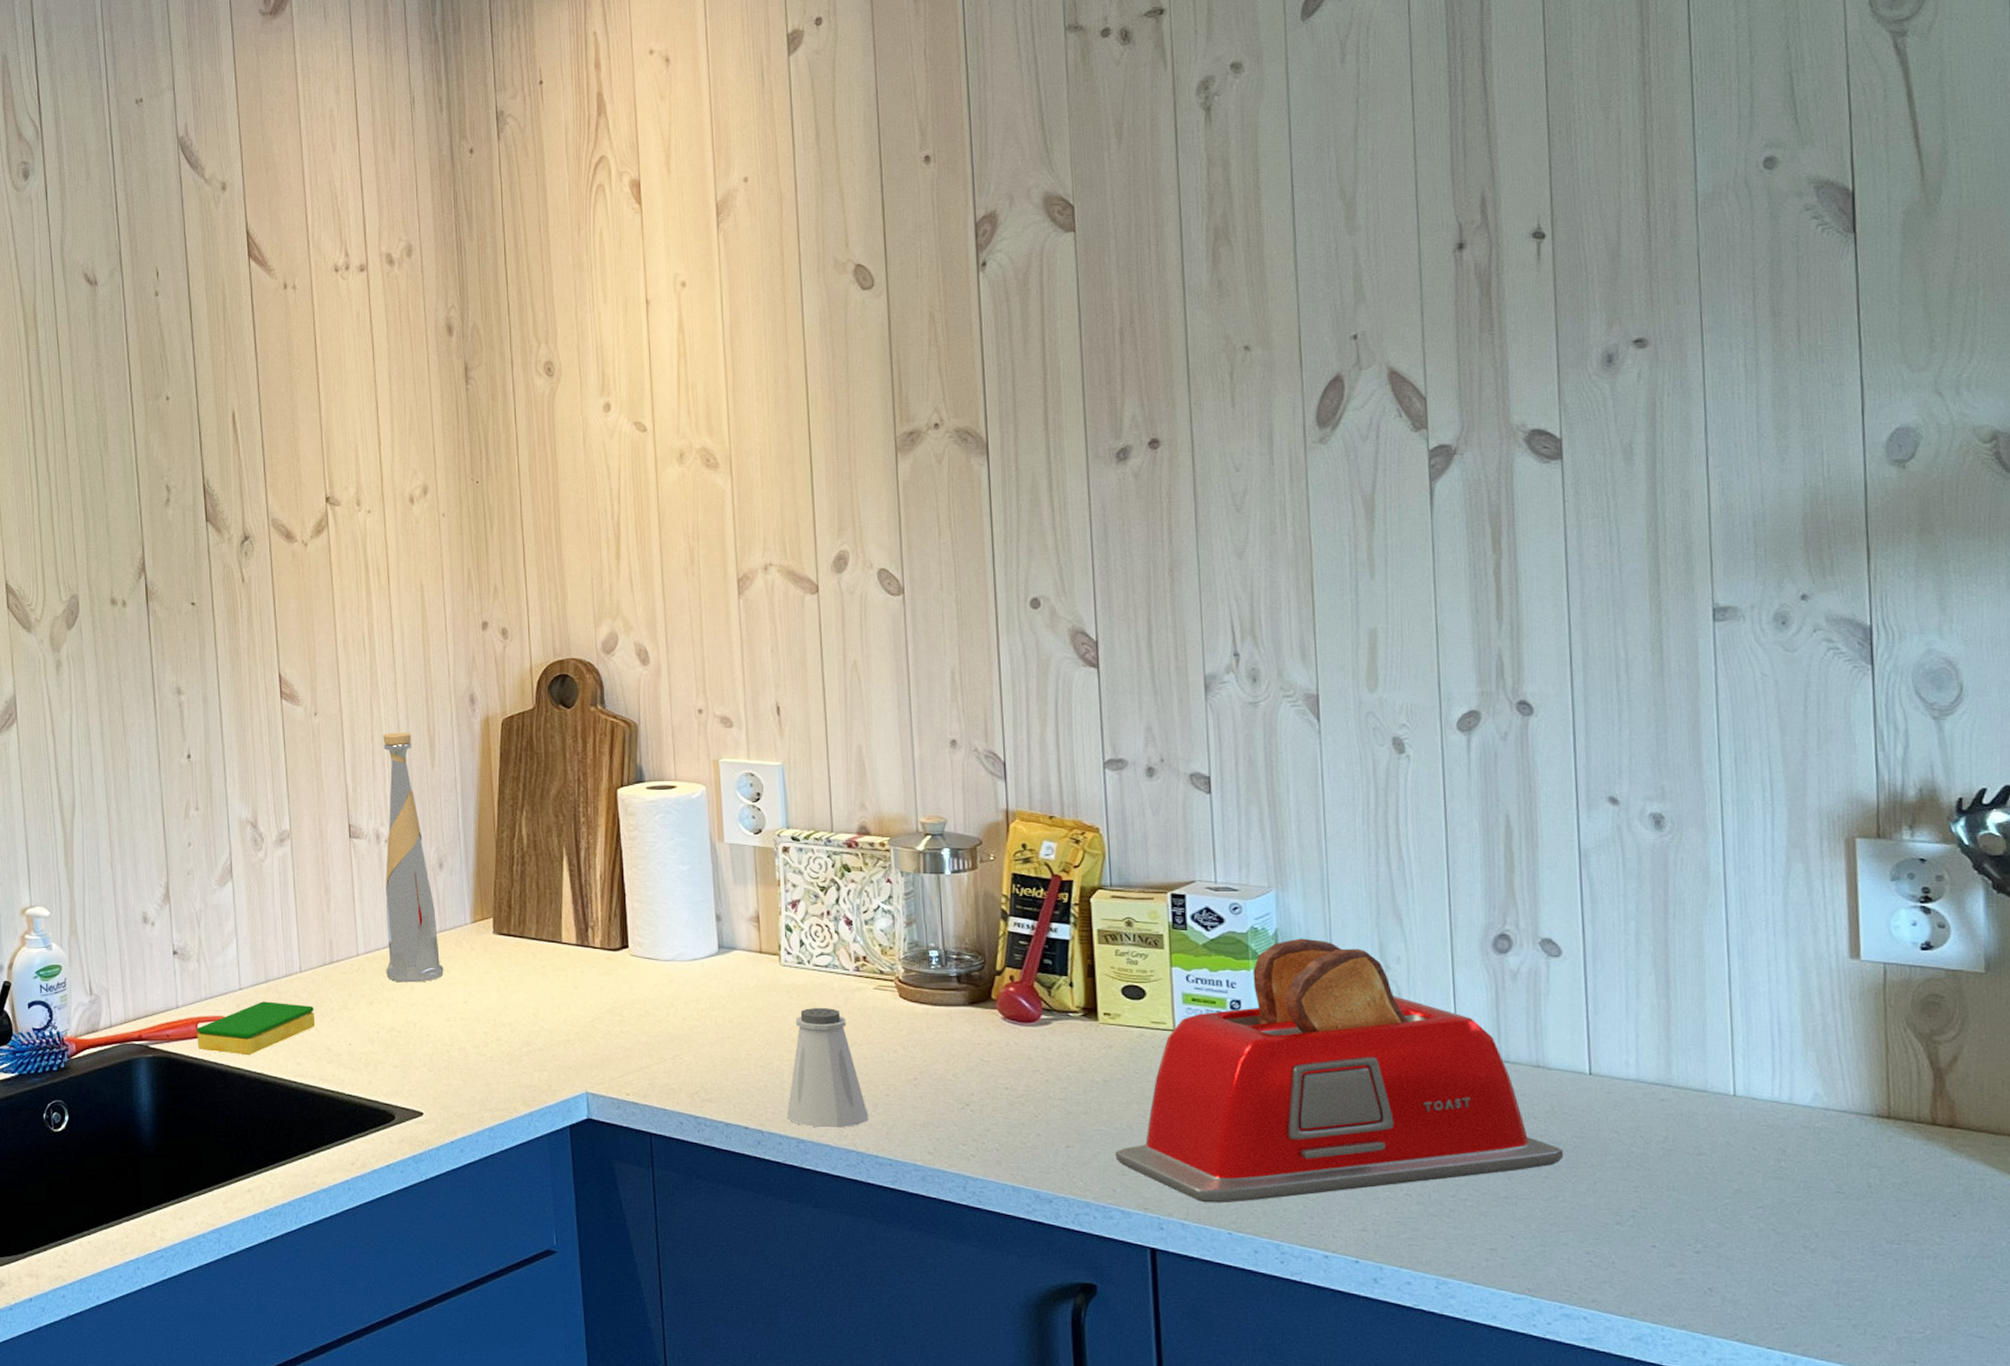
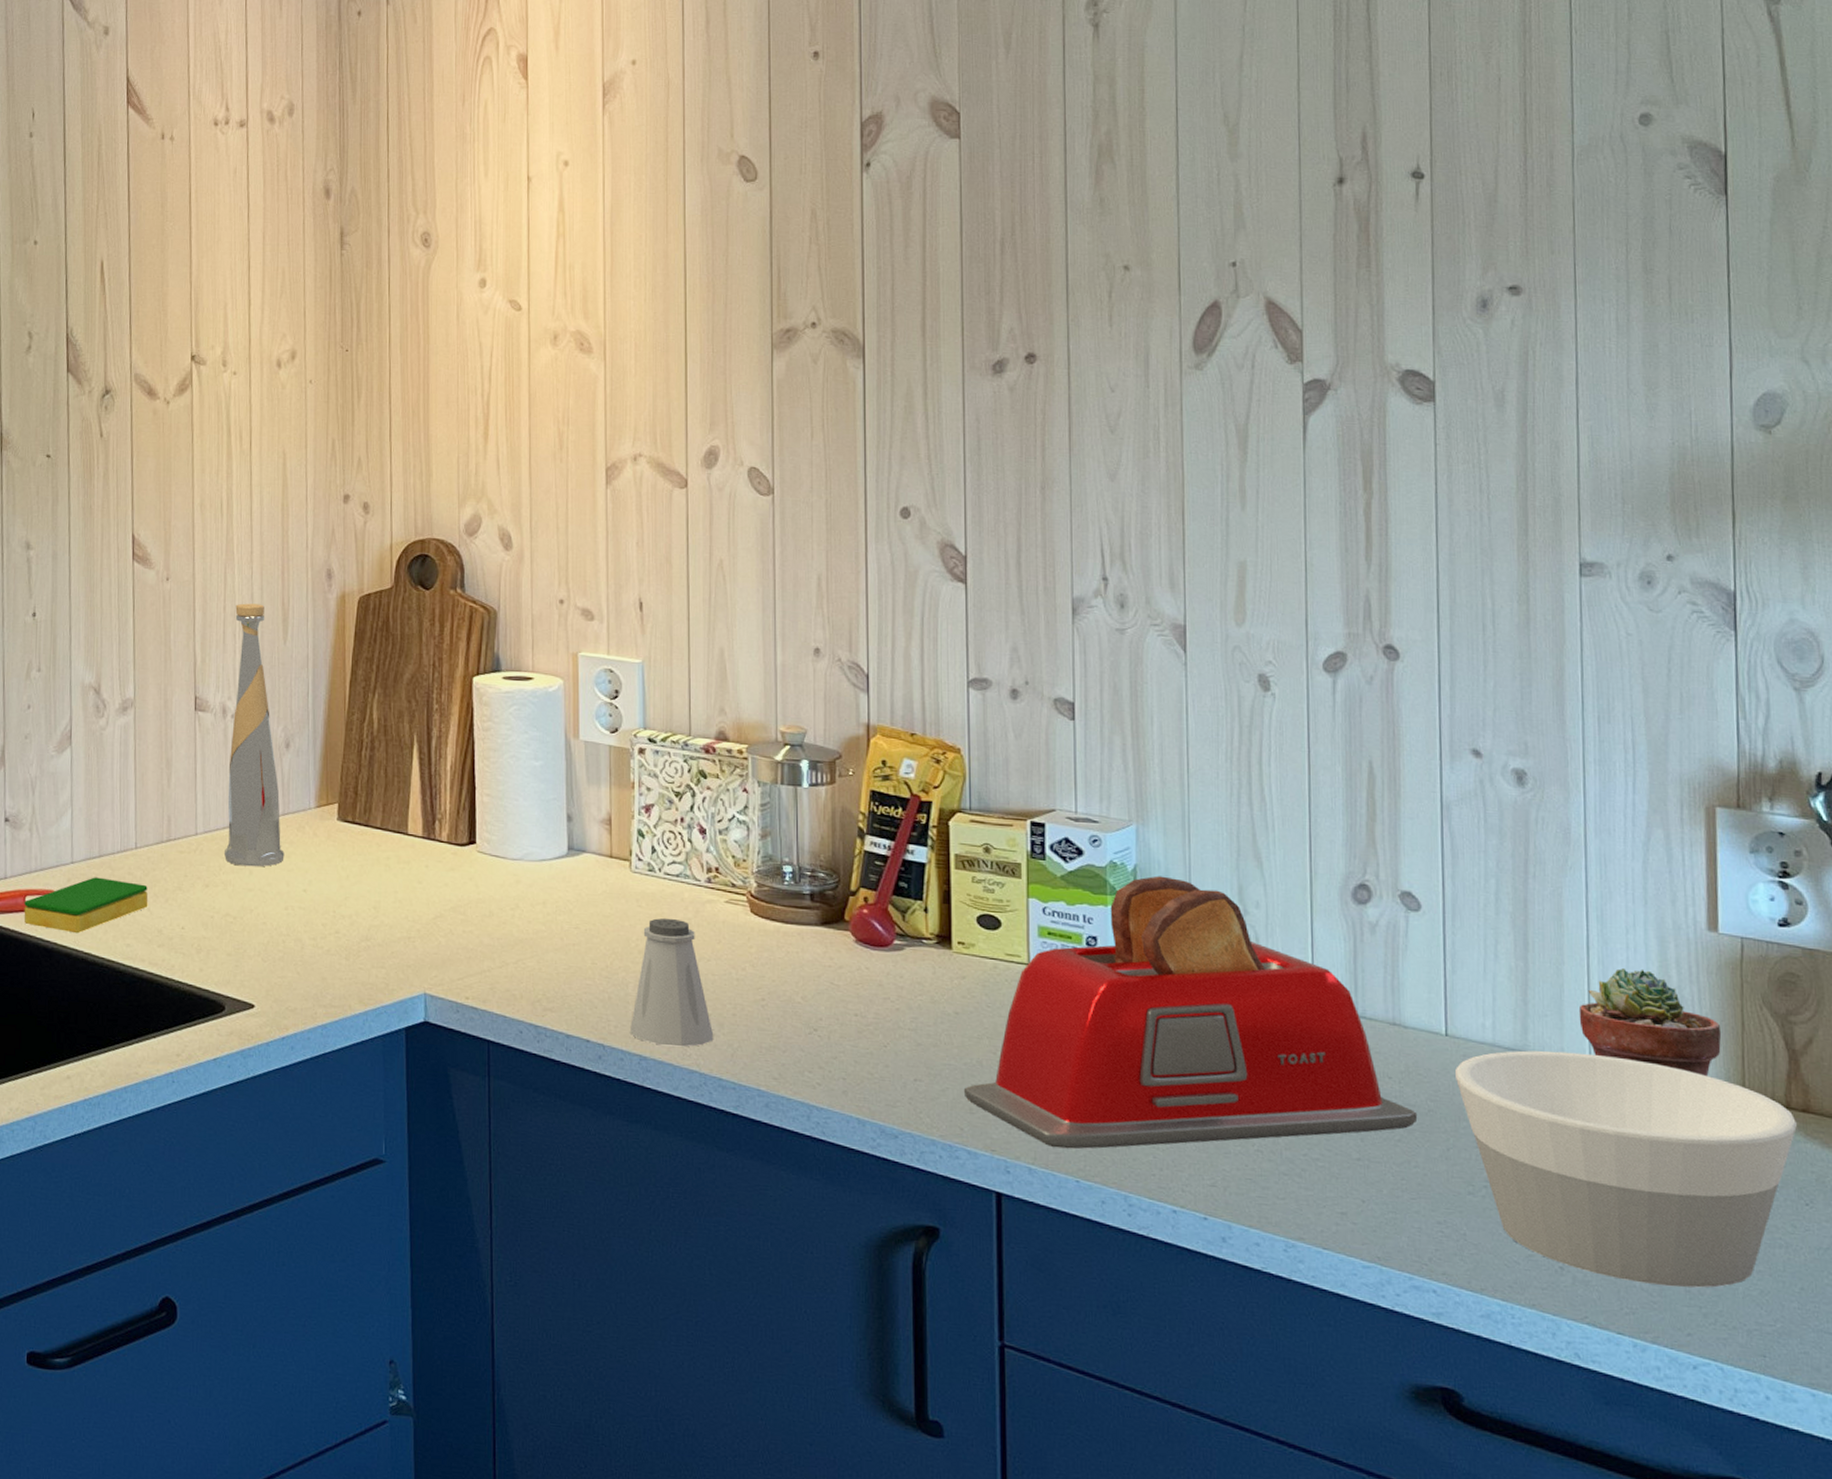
bowl: none [1600,1083,1943,1301] -> present [1455,1050,1797,1288]
potted succulent: none [1722,999,1866,1100] -> present [1578,967,1722,1077]

